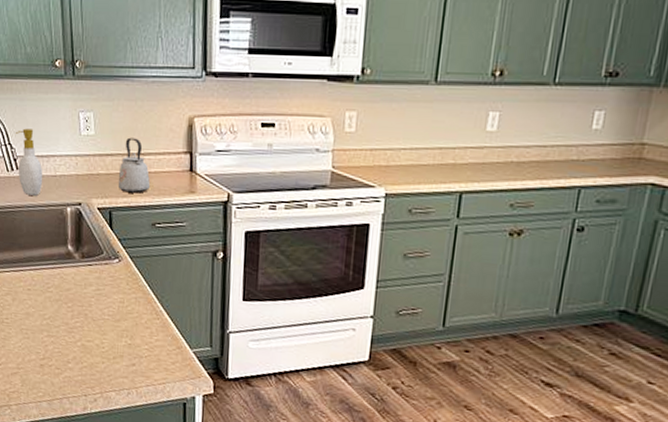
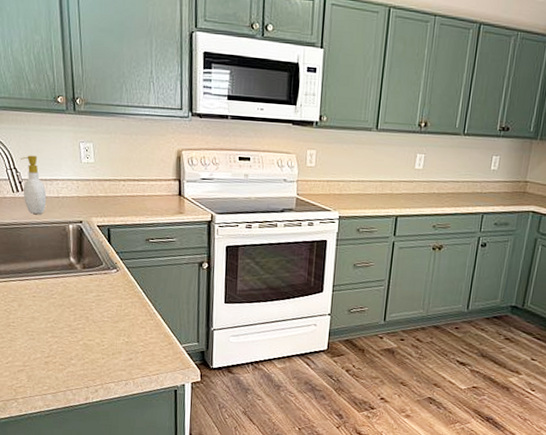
kettle: present [117,137,151,193] -> none [115,165,145,213]

